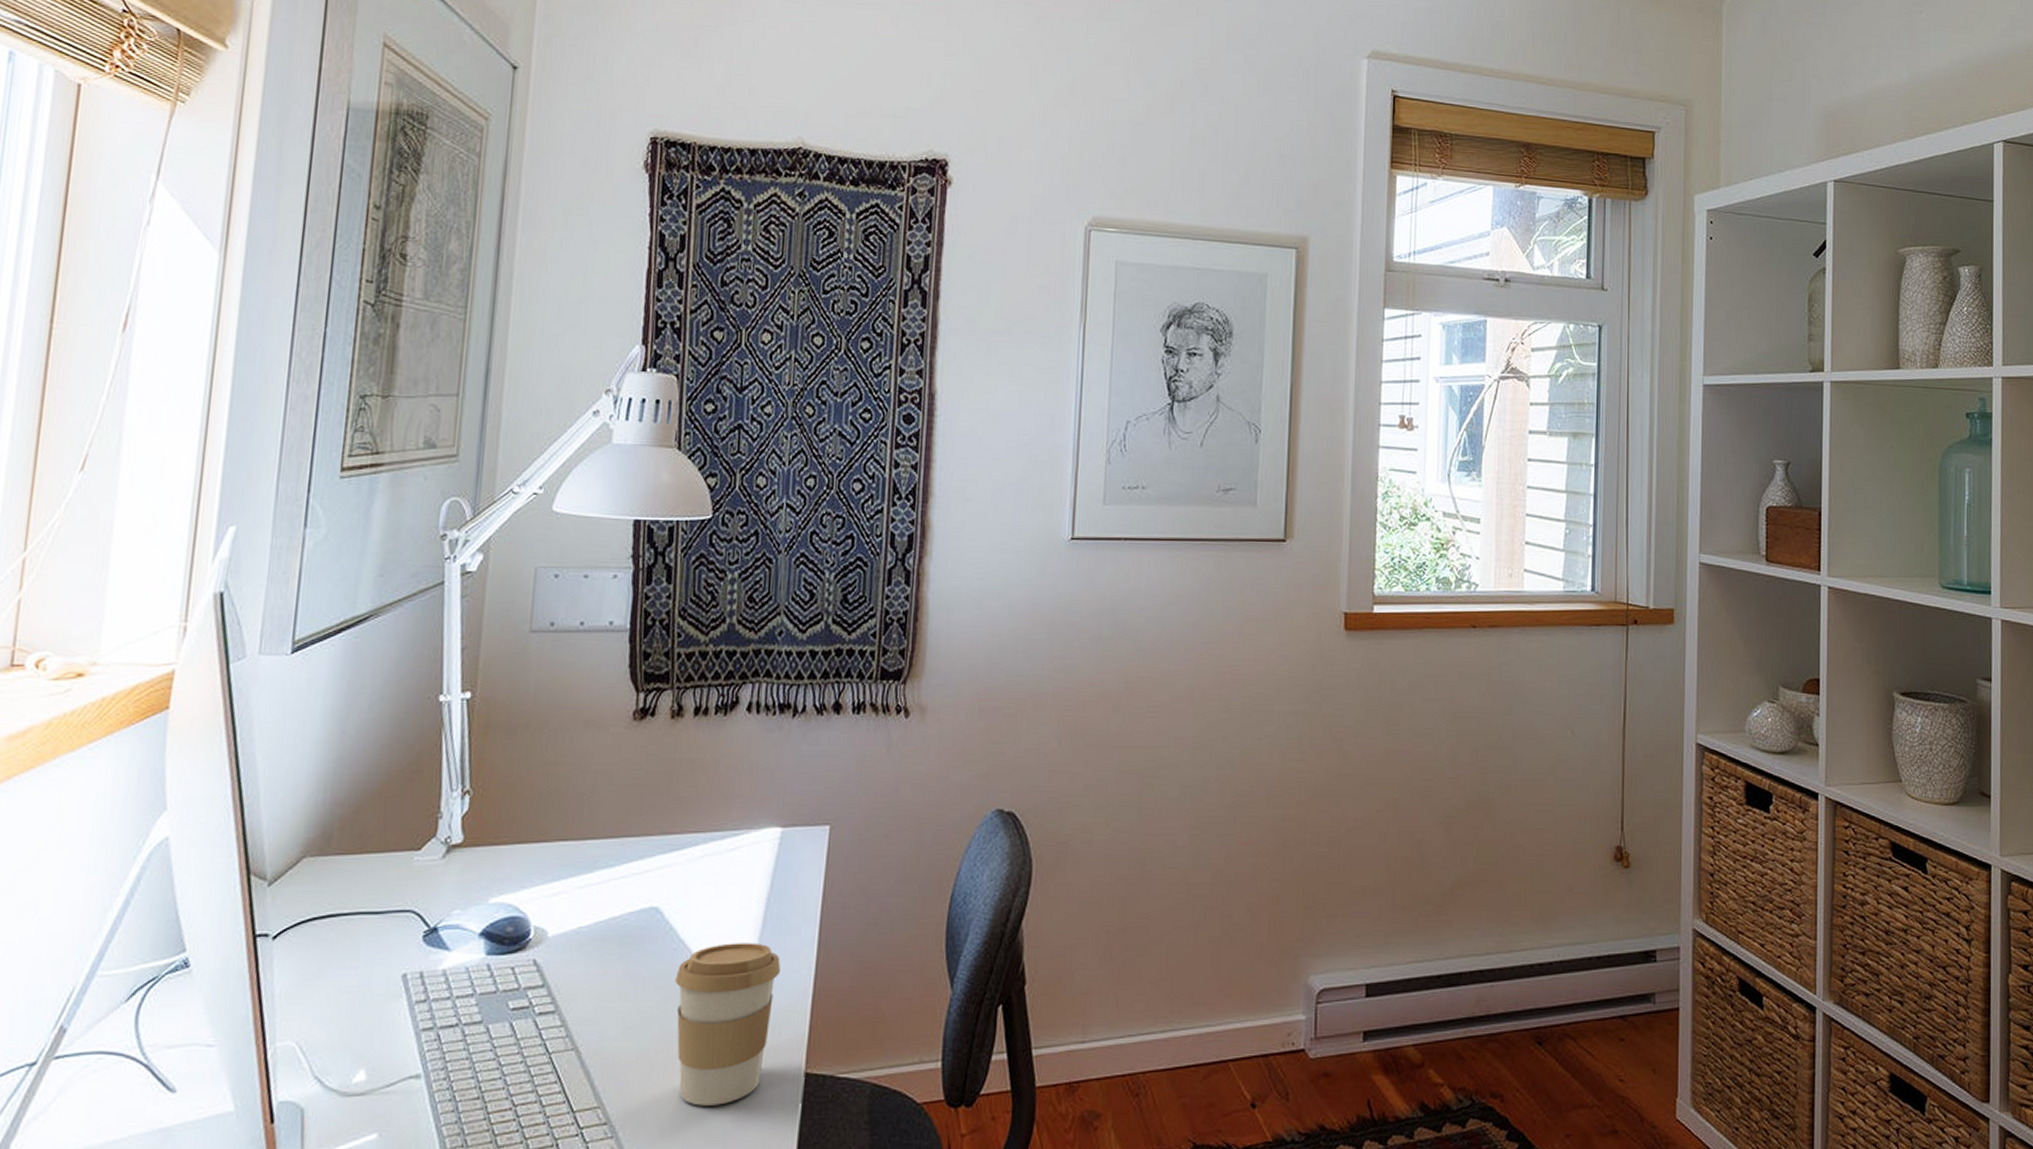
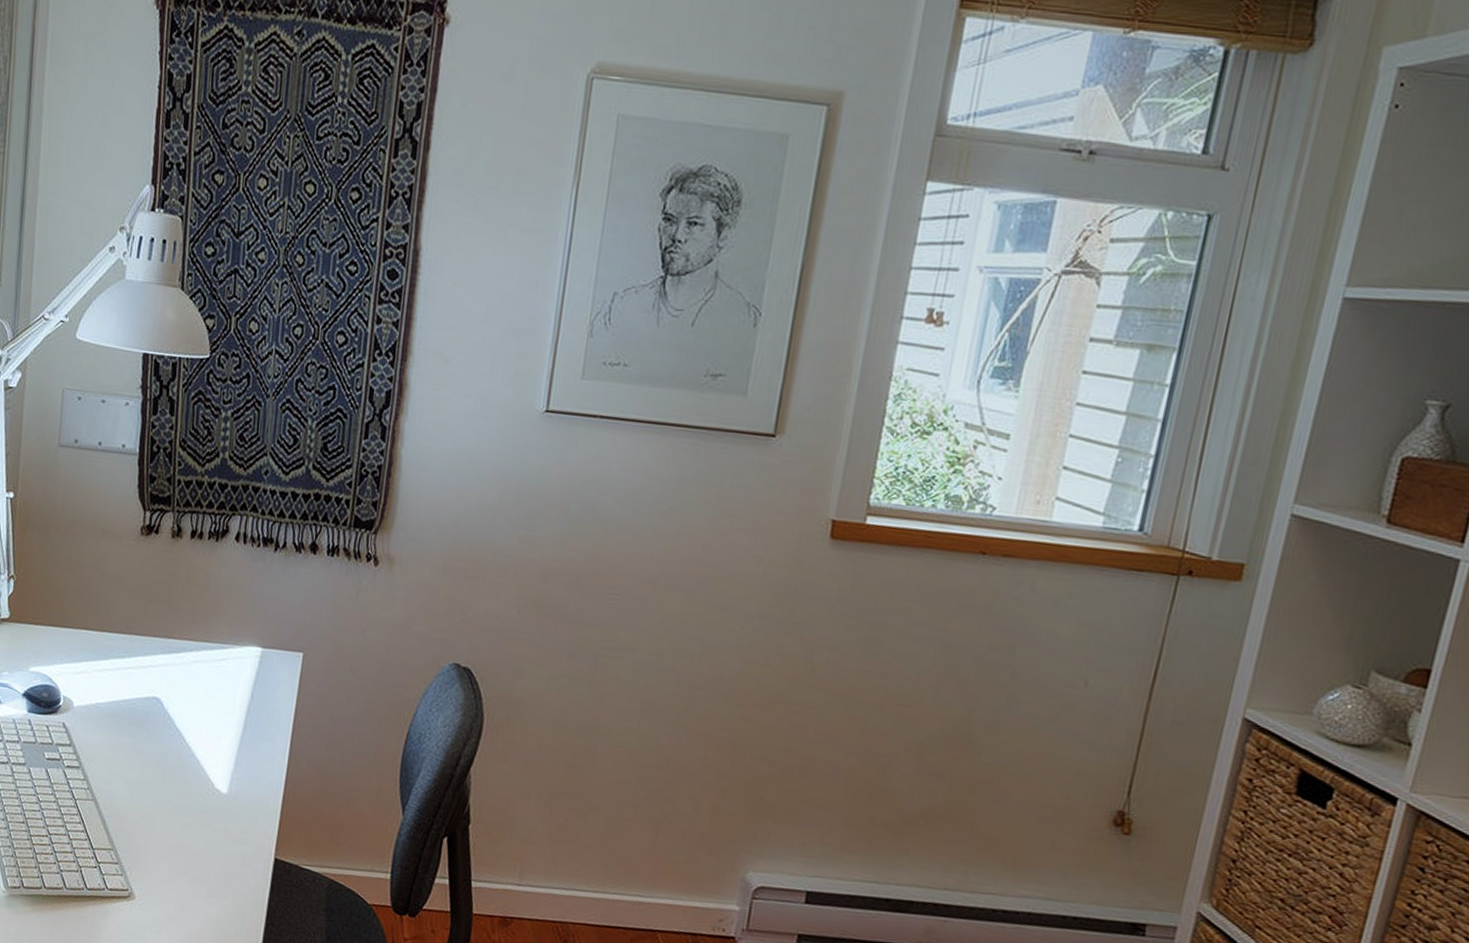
coffee cup: present [675,942,781,1106] -> none [172,738,258,869]

